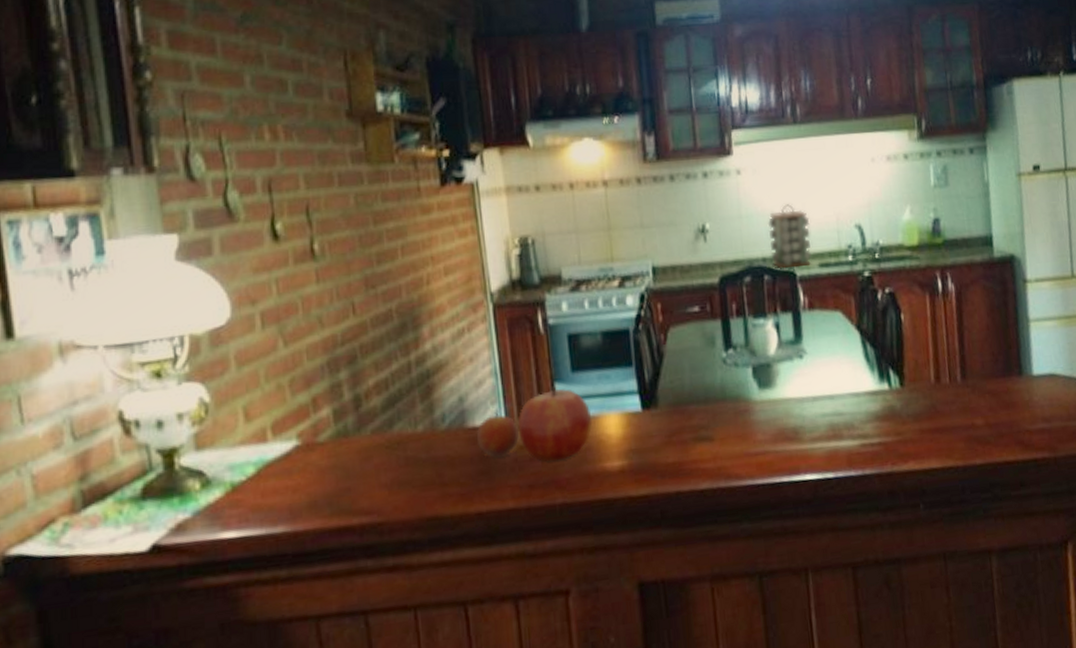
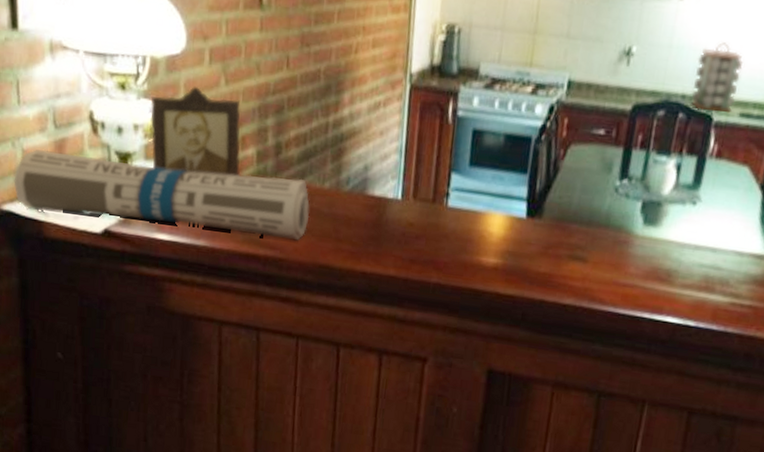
newspaper: none [22,428,406,546] -> present [14,149,310,241]
photo frame: none [196,355,317,458] -> present [151,86,241,177]
fruit: present [476,411,519,457] -> none [373,186,412,229]
fruit: present [518,386,592,462] -> none [410,175,479,245]

